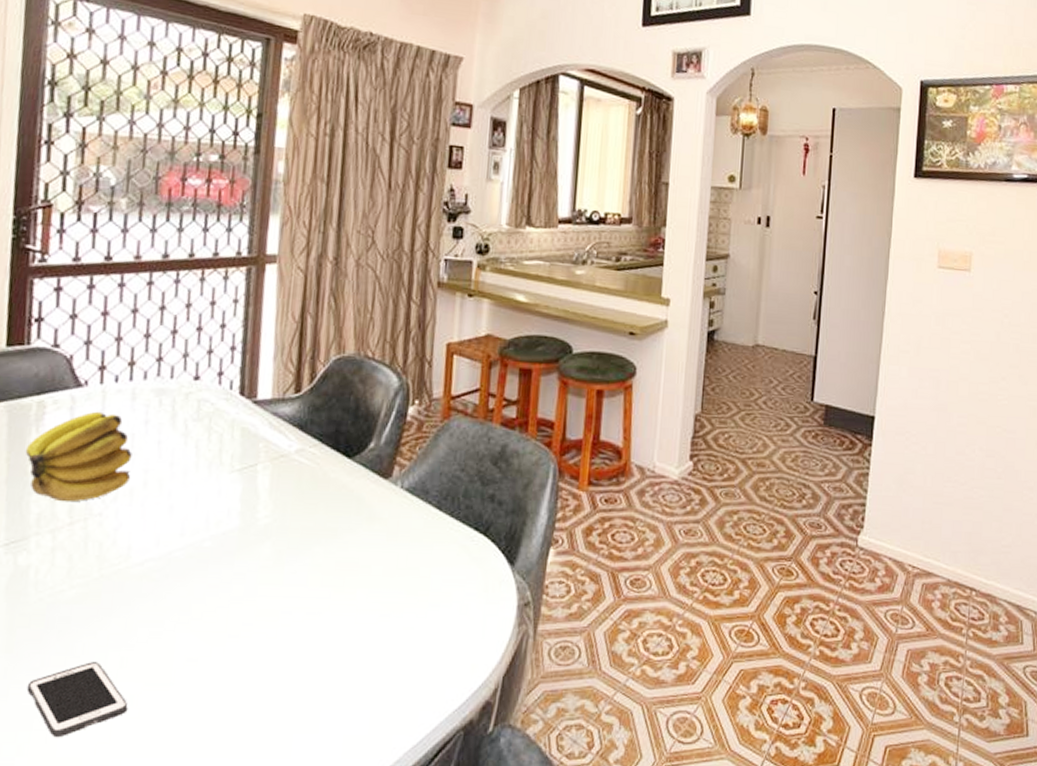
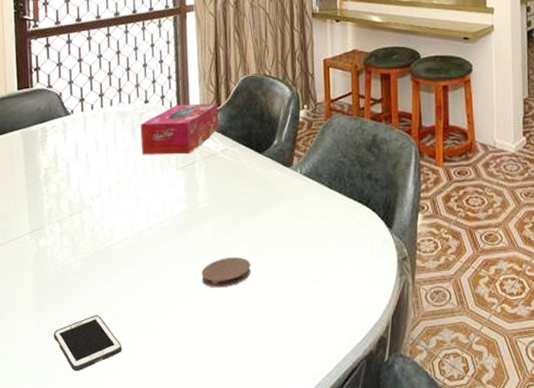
banana: present [25,411,132,502] -> none [36,132,109,200]
tissue box: none [182,385,298,453] -> present [140,103,219,155]
coaster: none [251,591,322,632] -> present [201,256,251,288]

